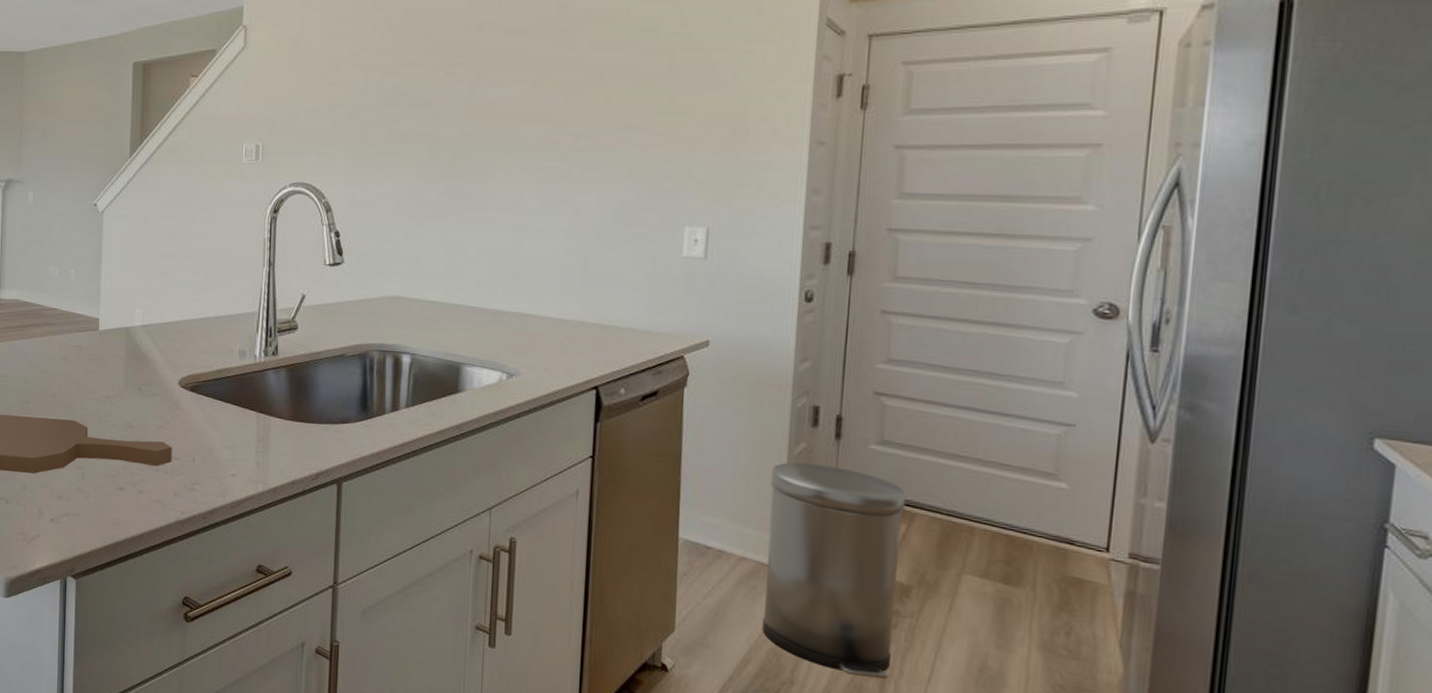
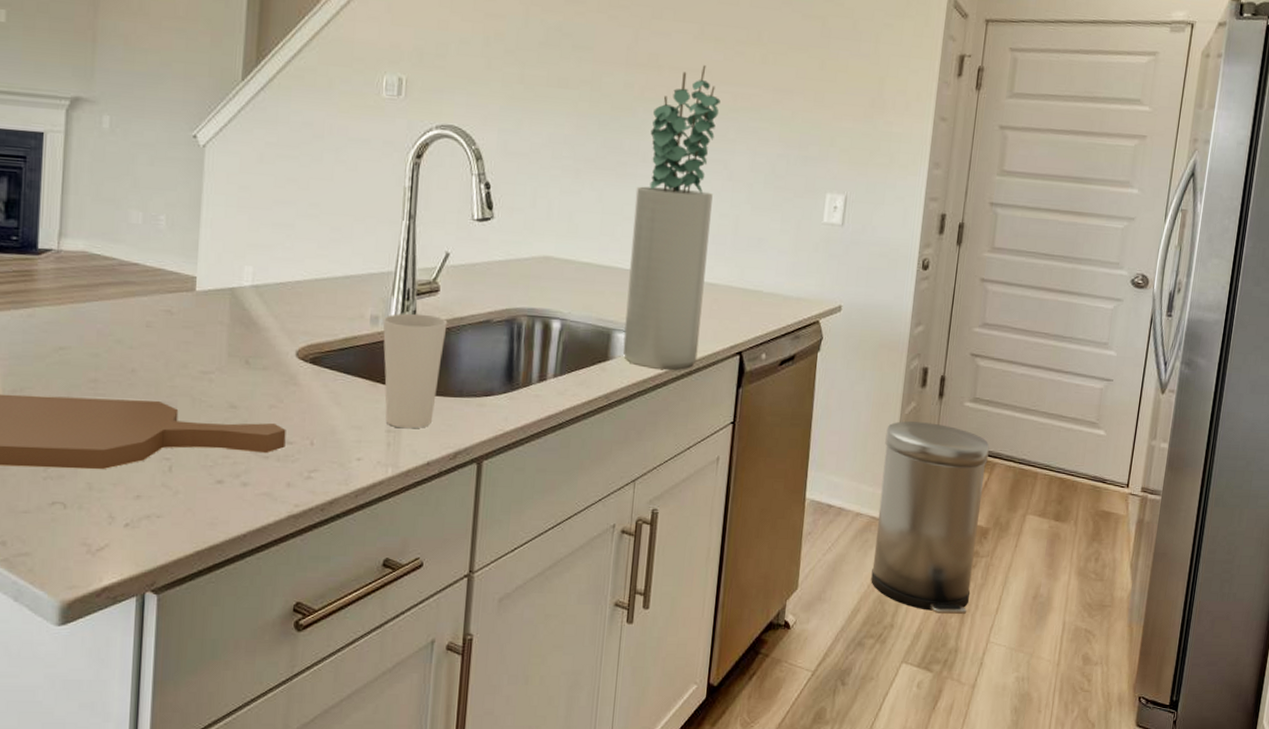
cup: none [249,348,306,451] -> present [383,313,448,429]
vase: none [472,110,562,404] -> present [622,65,721,371]

